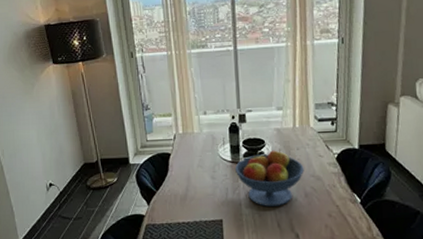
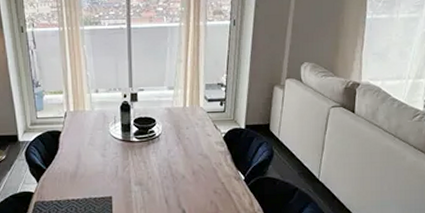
fruit bowl: present [235,148,304,207] -> none [126,128,193,184]

